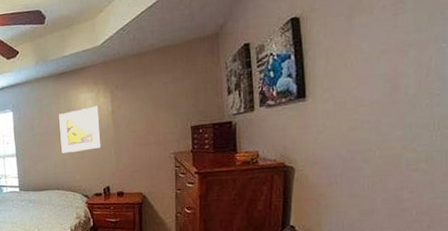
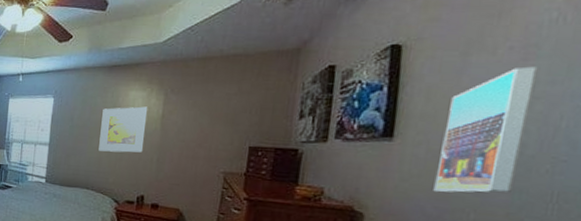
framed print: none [344,19,407,137] -> present [433,66,538,193]

